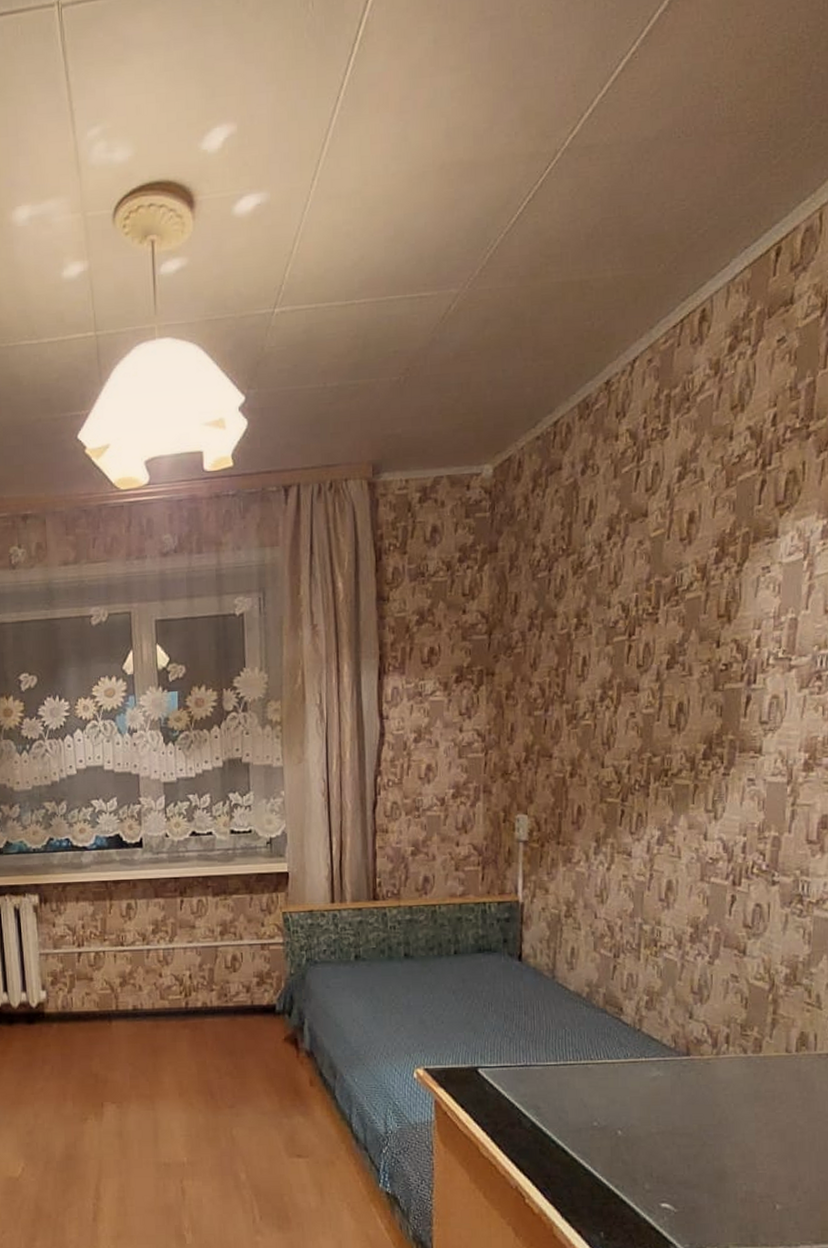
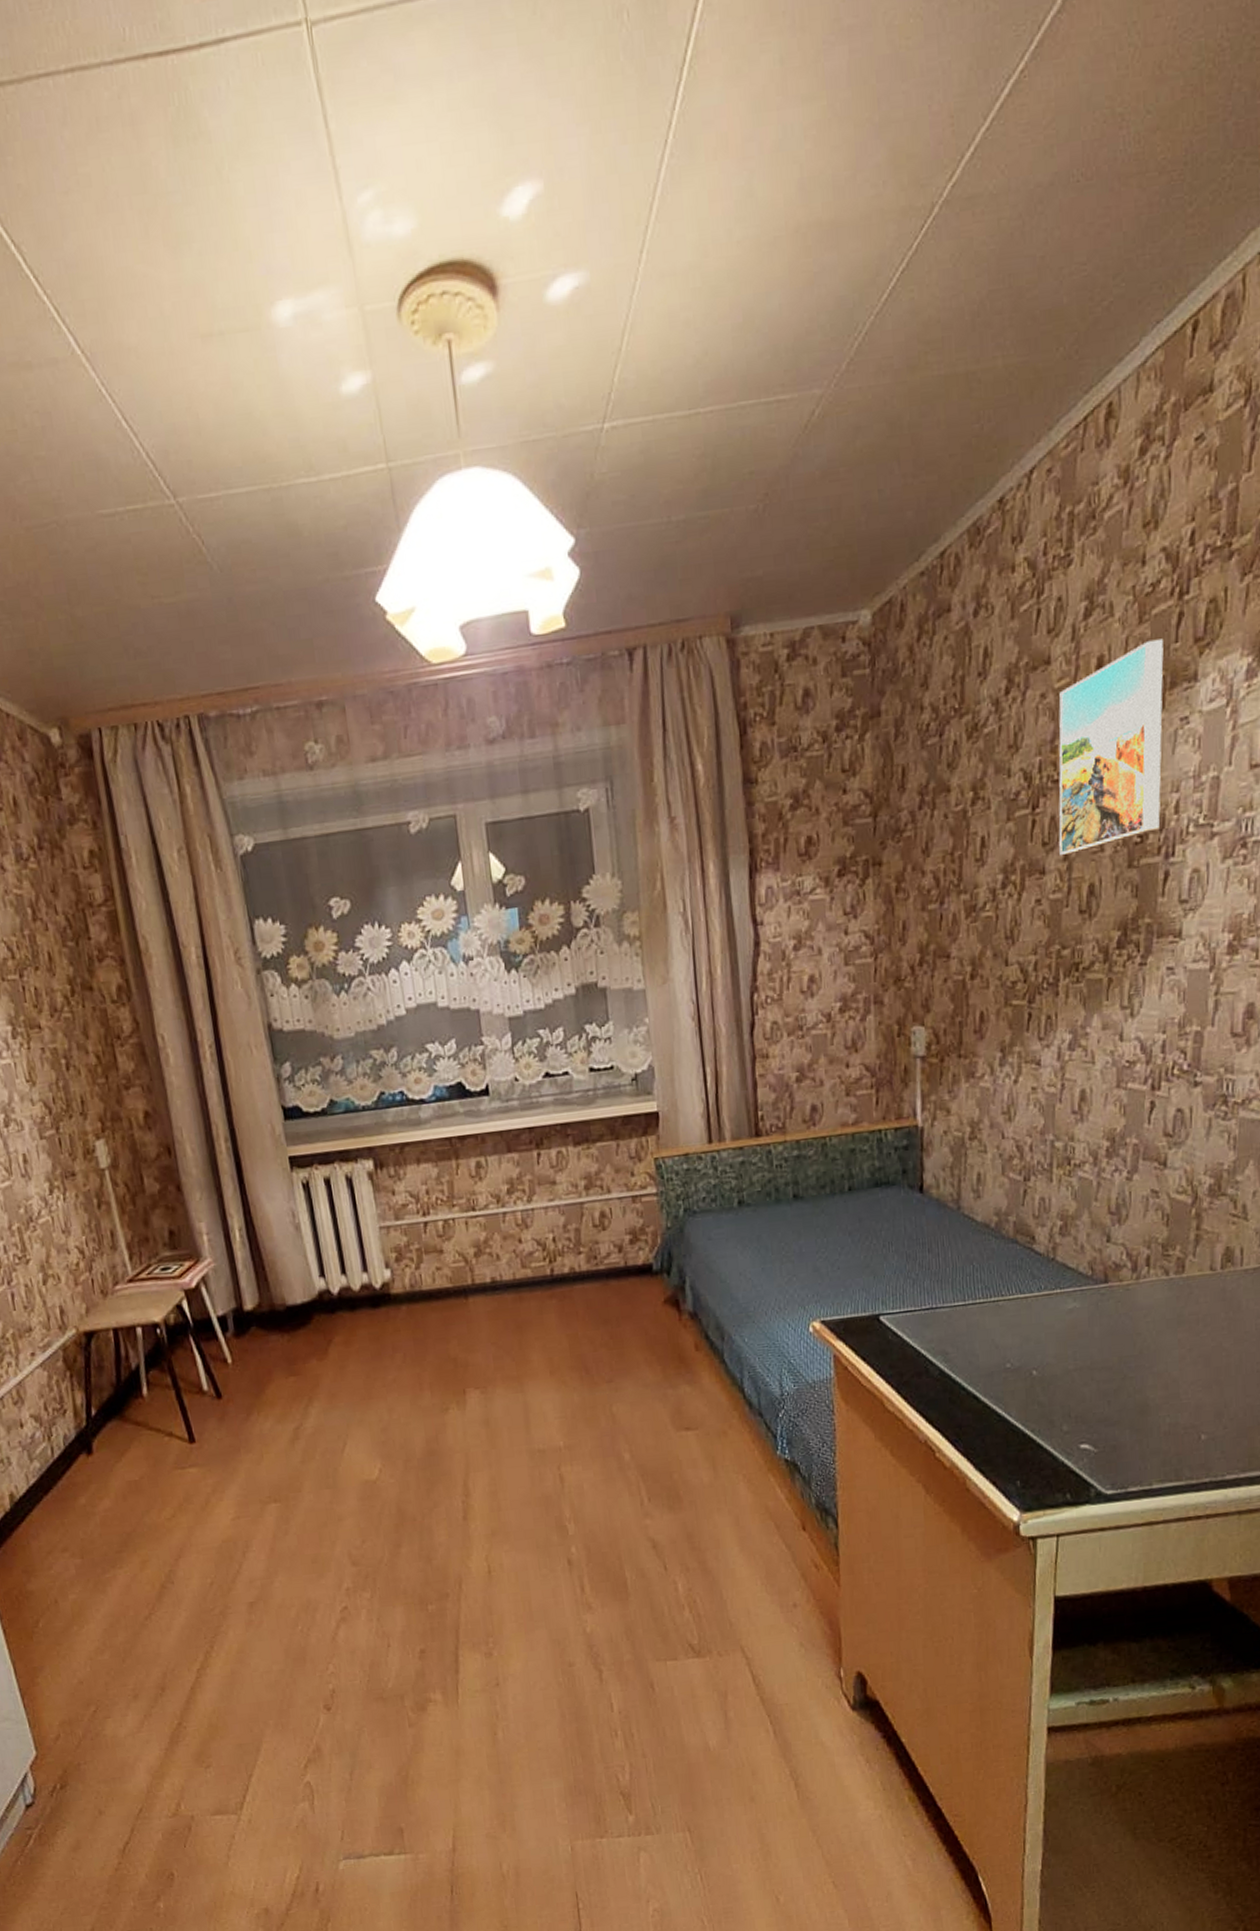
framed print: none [652,501,748,676] -> present [1058,638,1164,855]

